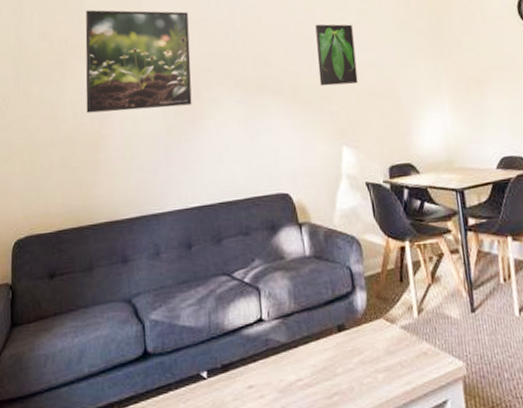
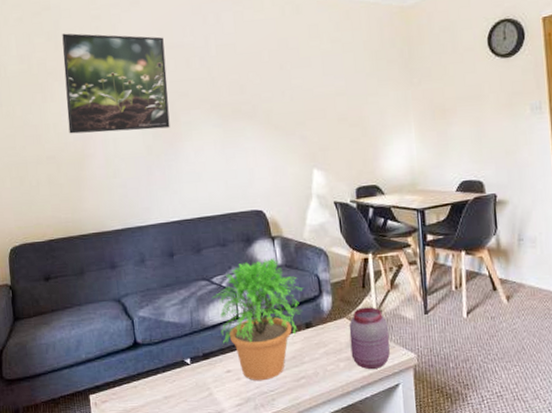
potted plant: none [233,248,333,399] -> present [213,258,302,381]
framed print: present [315,24,358,87] -> none [289,52,330,113]
jar: none [386,304,435,383] -> present [349,307,390,370]

